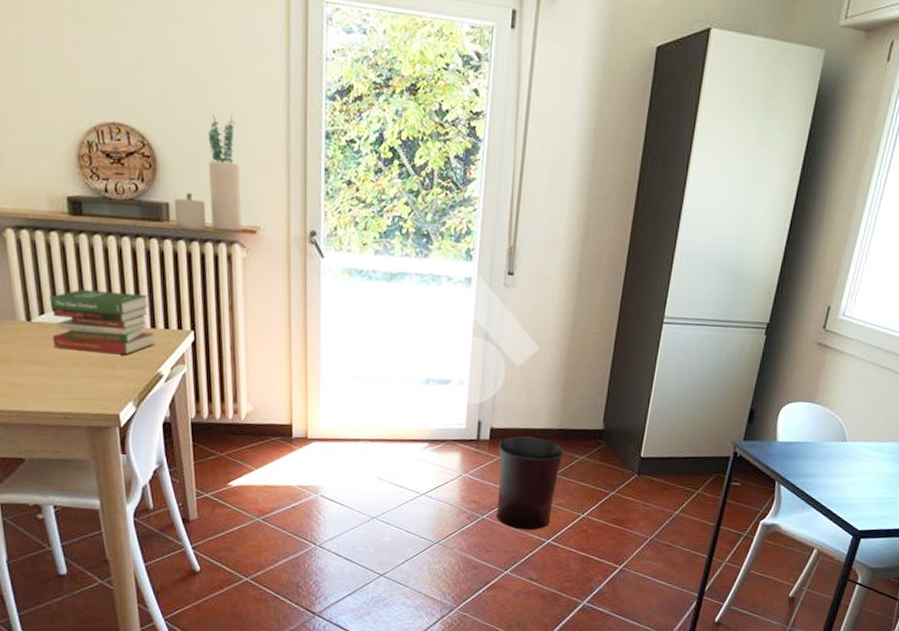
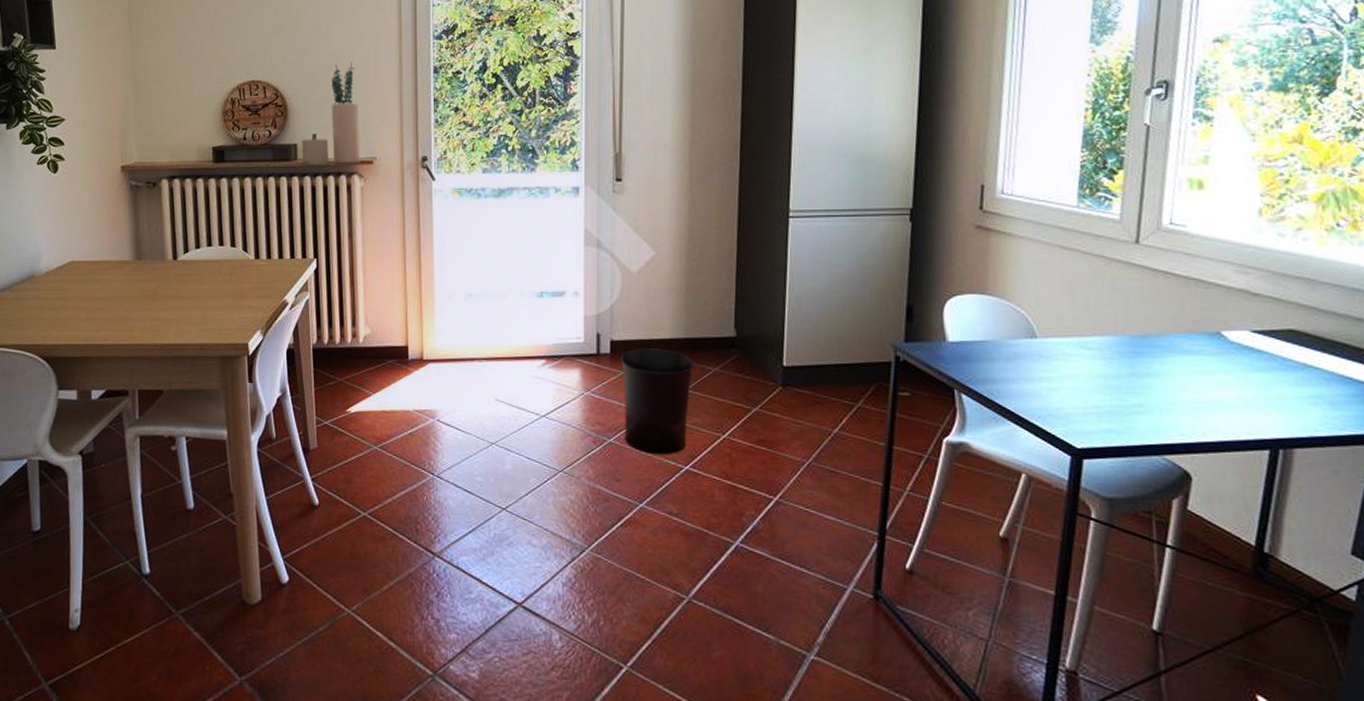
books: present [50,289,155,355] -> none [193,227,282,286]

